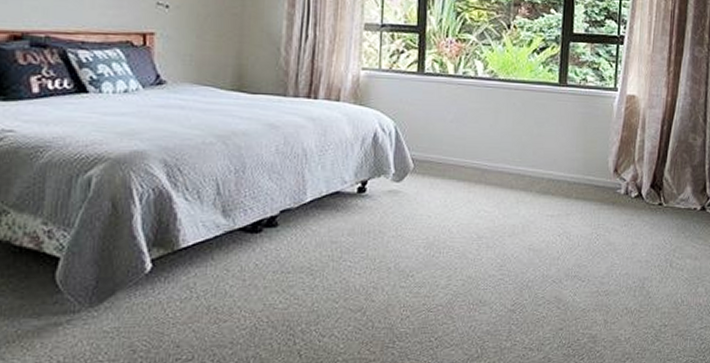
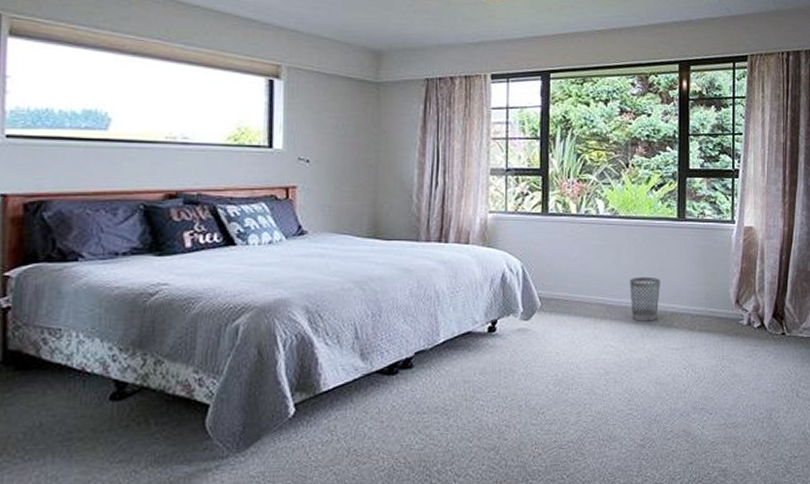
wastebasket: none [506,141,538,187] -> present [630,276,660,322]

